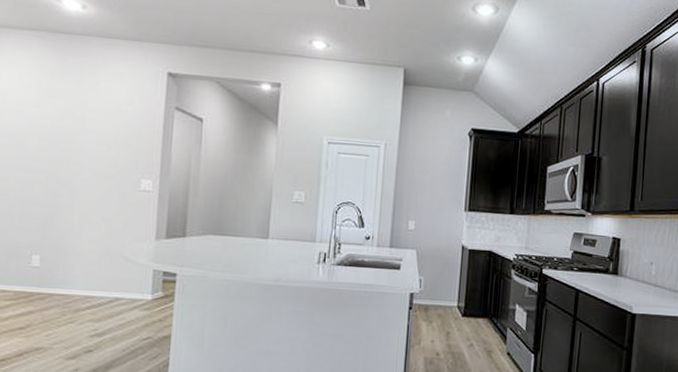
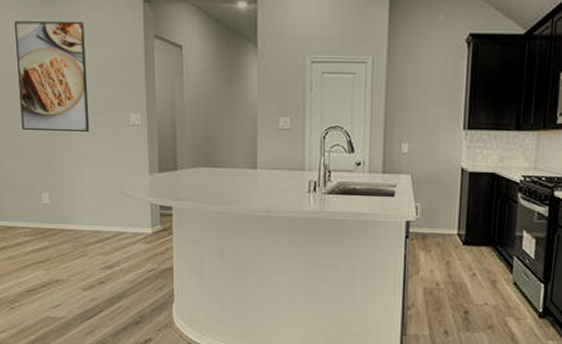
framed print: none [19,82,103,195] -> present [15,21,90,132]

